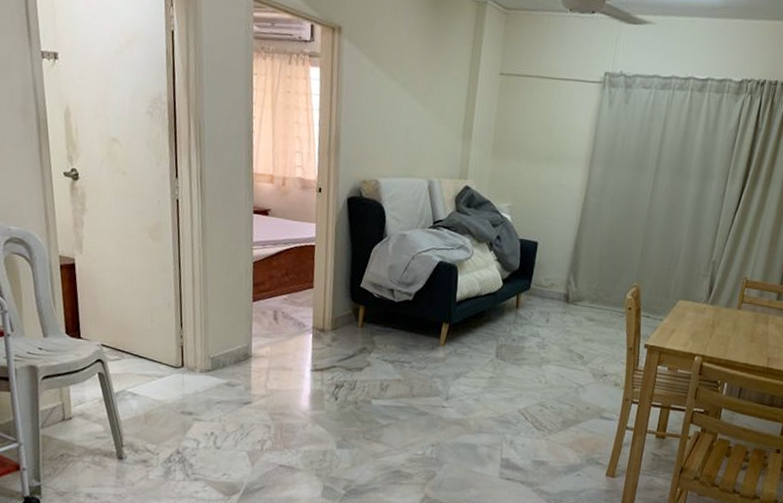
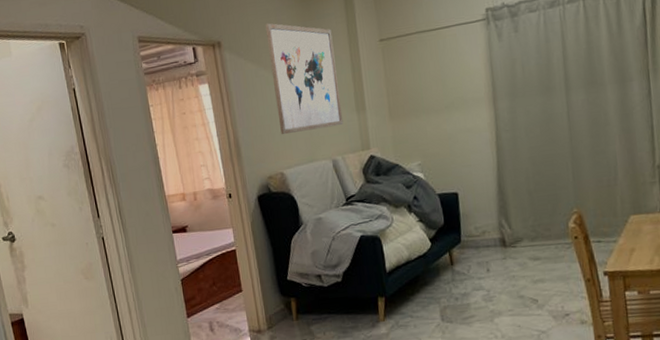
wall art: none [384,22,456,149] -> present [265,23,344,134]

